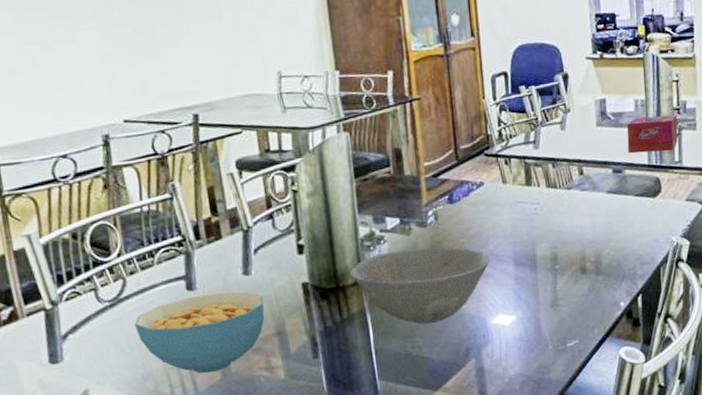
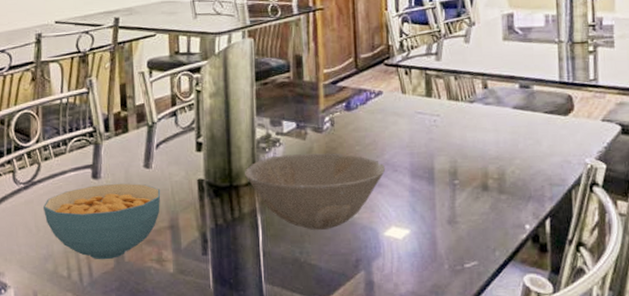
tissue box: present [627,114,678,154] -> none [536,30,593,69]

